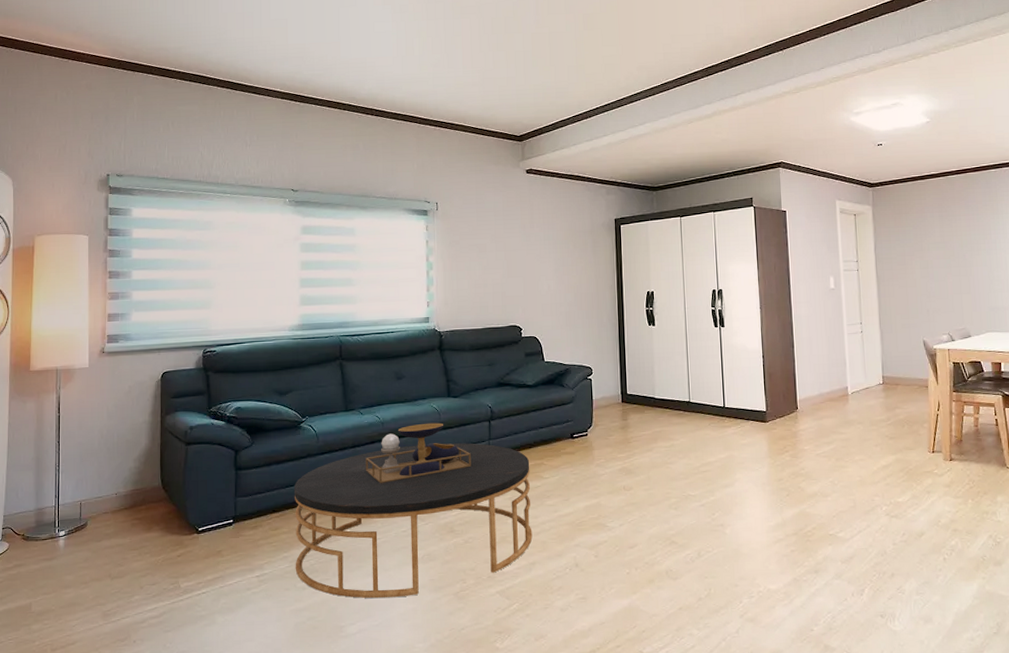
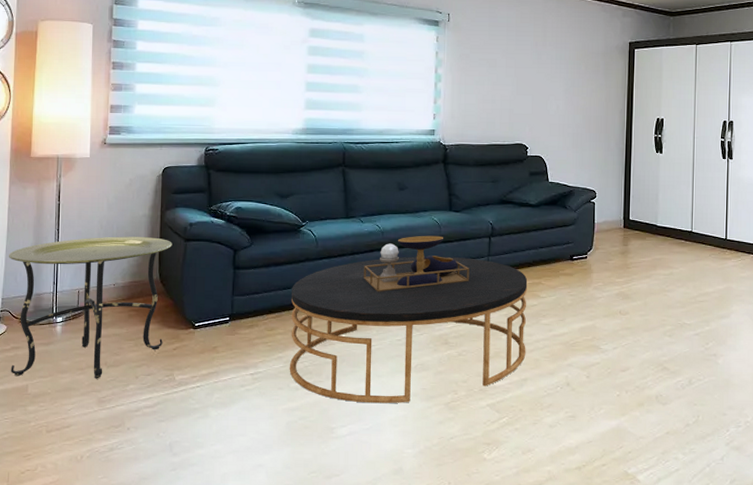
side table: none [9,443,173,595] -> present [8,236,172,379]

